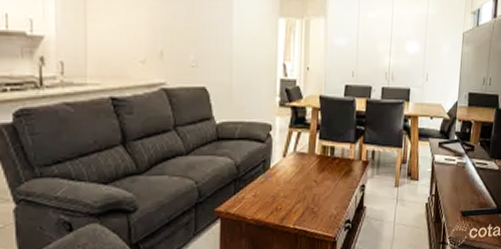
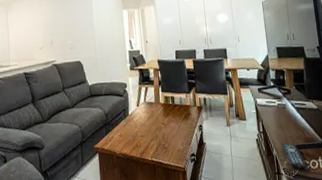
remote control: none [452,207,475,238] -> present [280,142,307,169]

